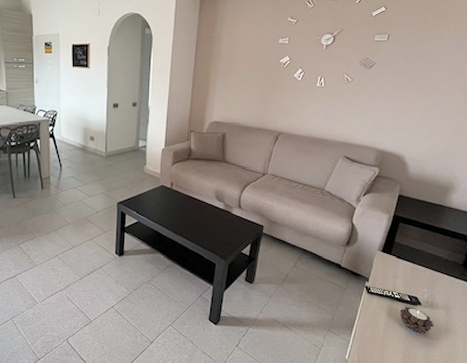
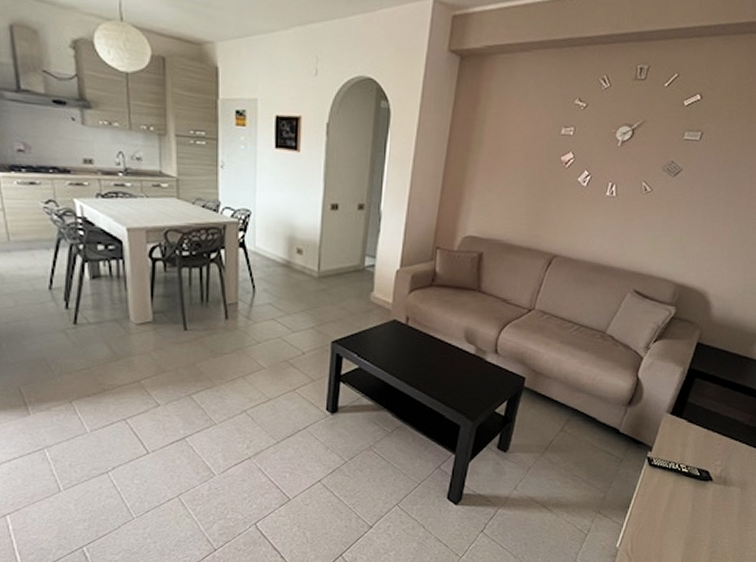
candle: present [399,307,434,335] -> none [686,483,726,517]

